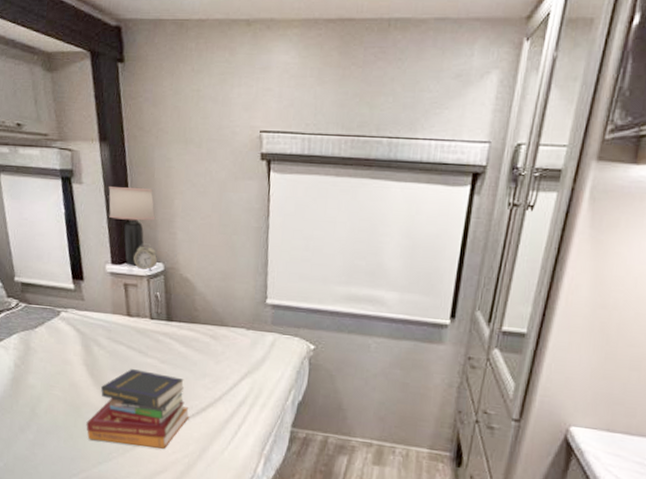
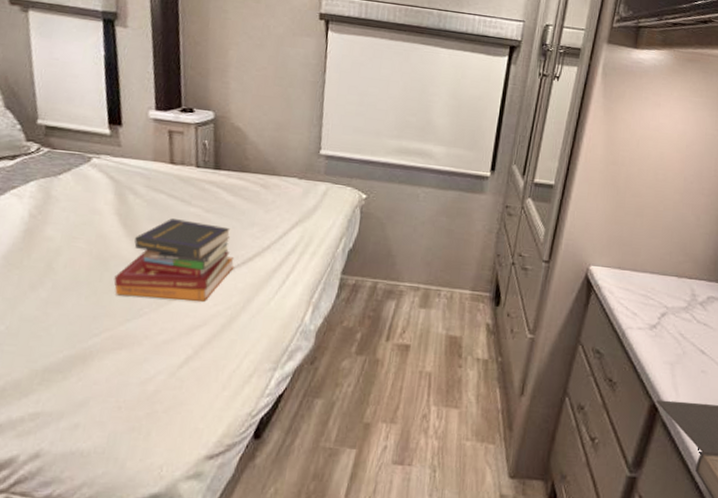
table lamp: present [108,187,156,266] -> none [155,32,208,113]
alarm clock: present [133,243,158,271] -> none [181,91,208,119]

